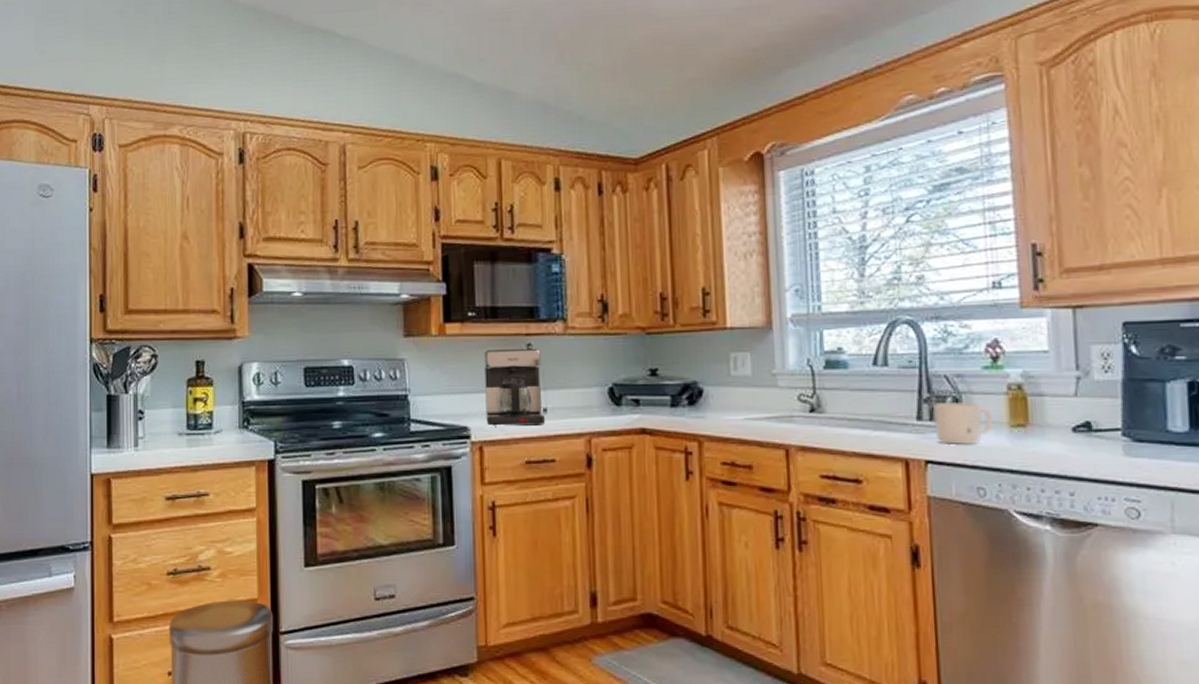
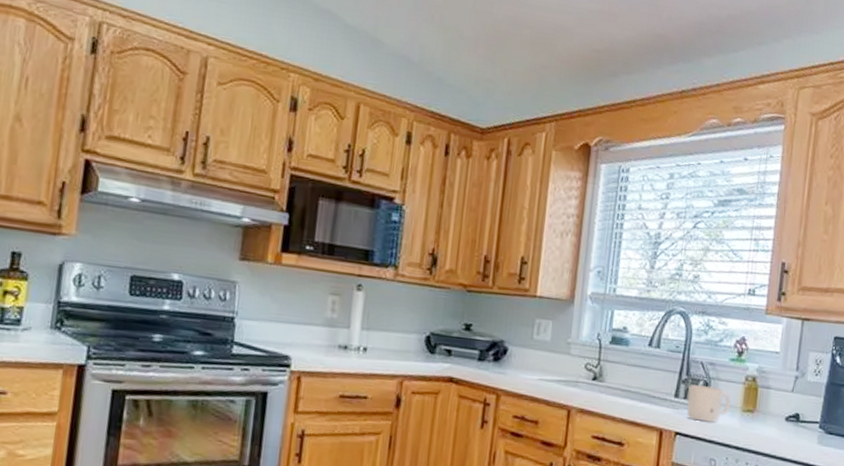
coffee maker: present [484,349,546,426] -> none [308,285,370,363]

